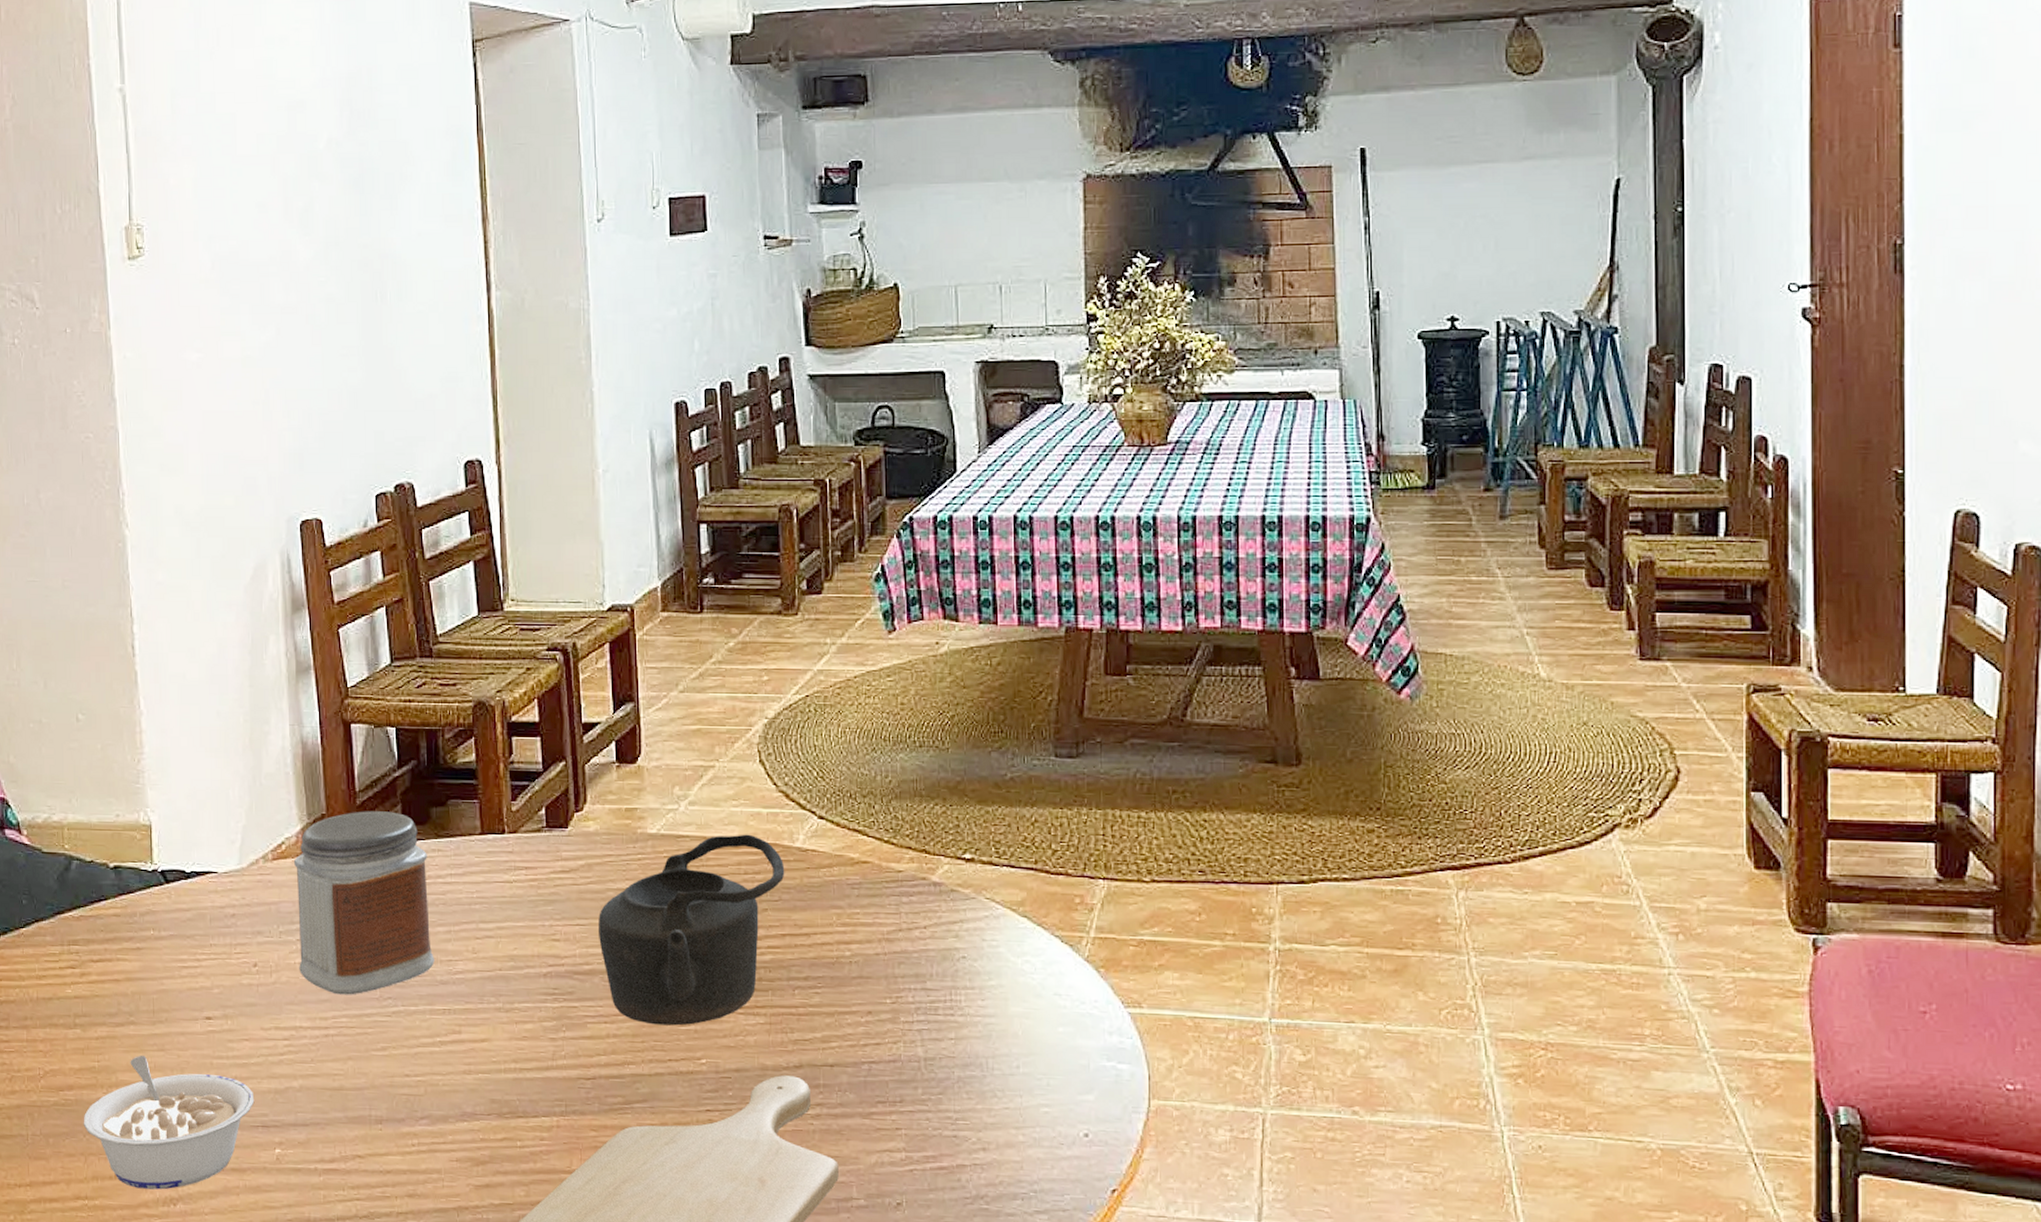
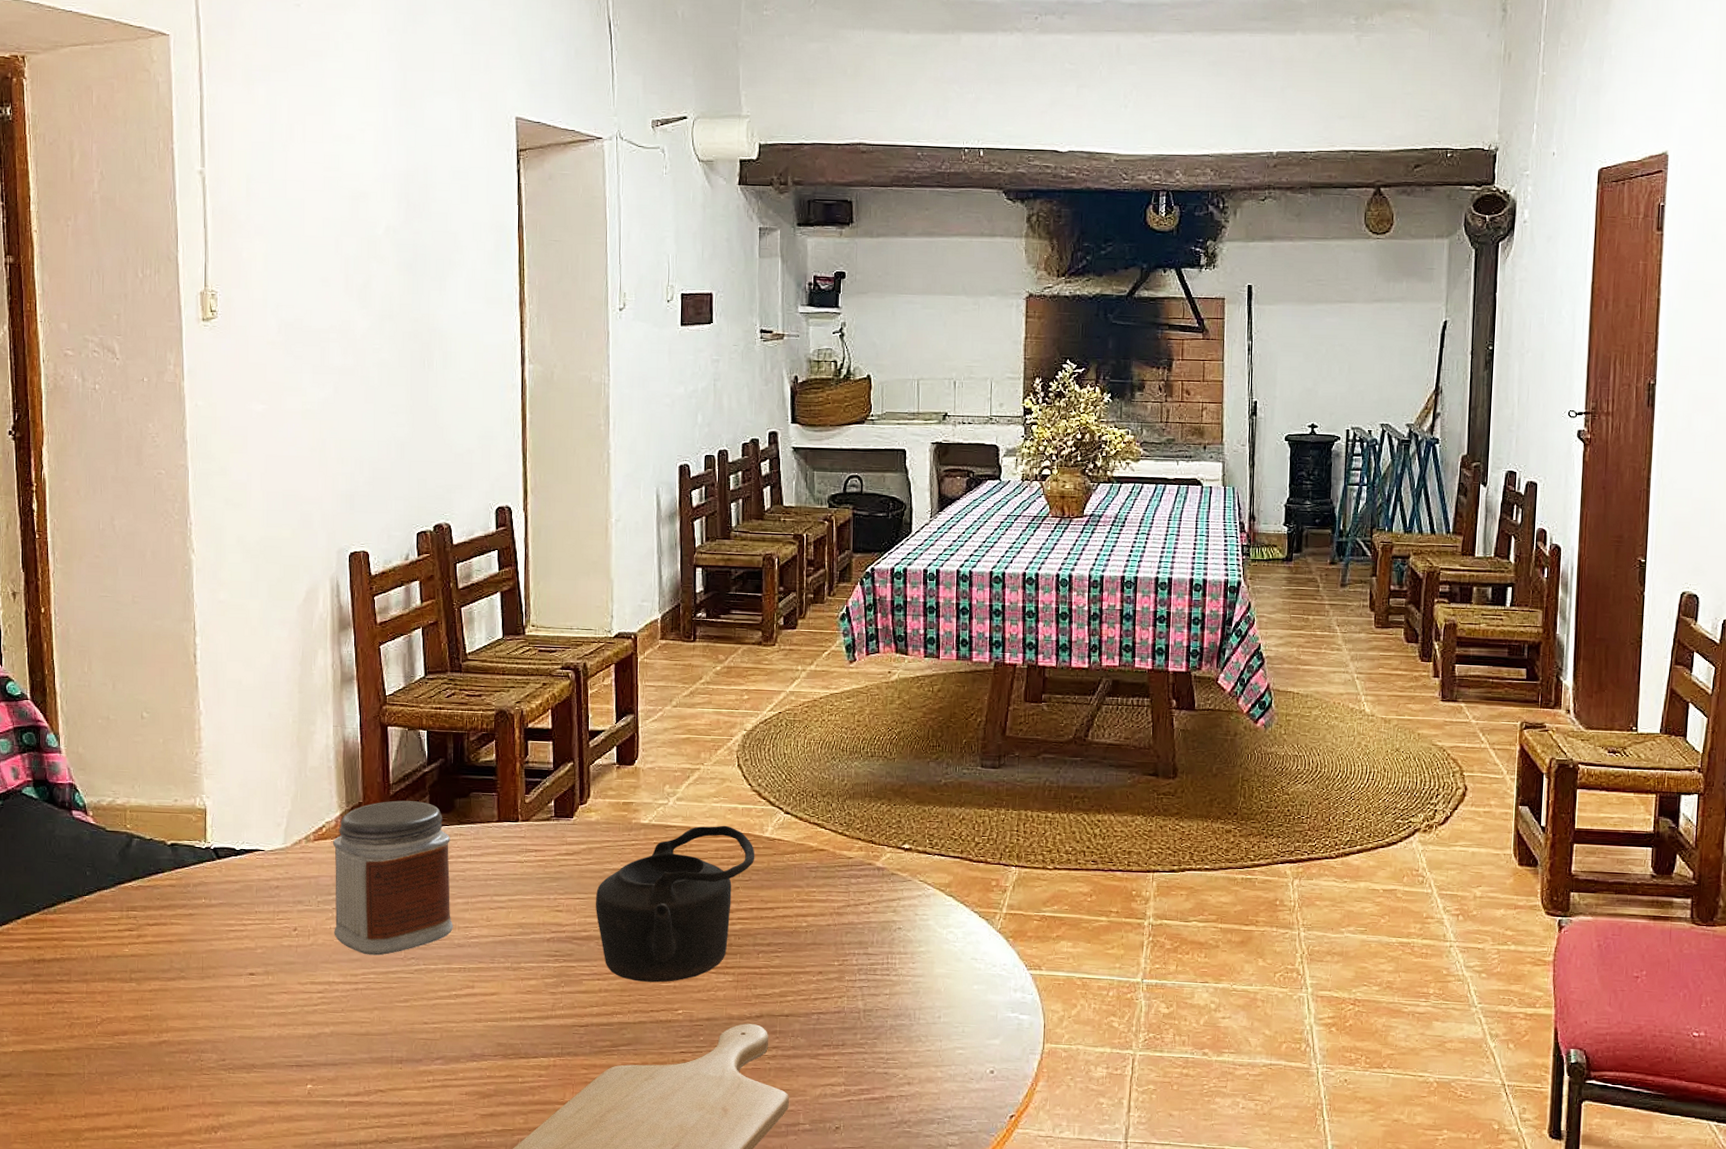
legume: present [83,1055,255,1190] -> none [135,1005,290,1120]

